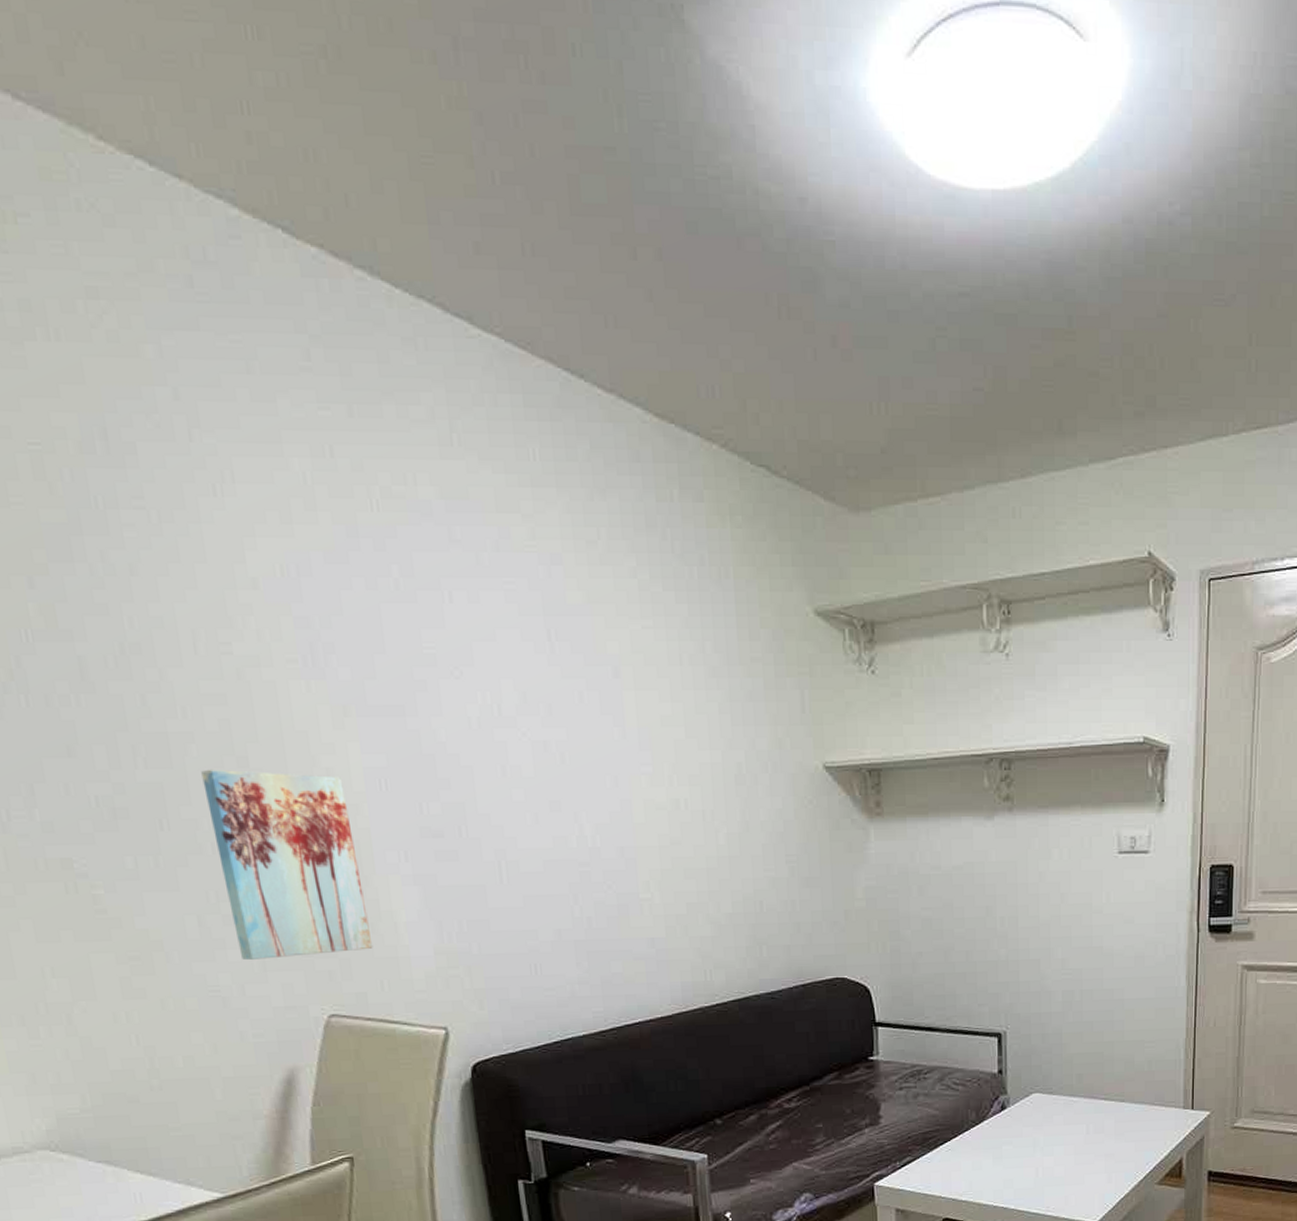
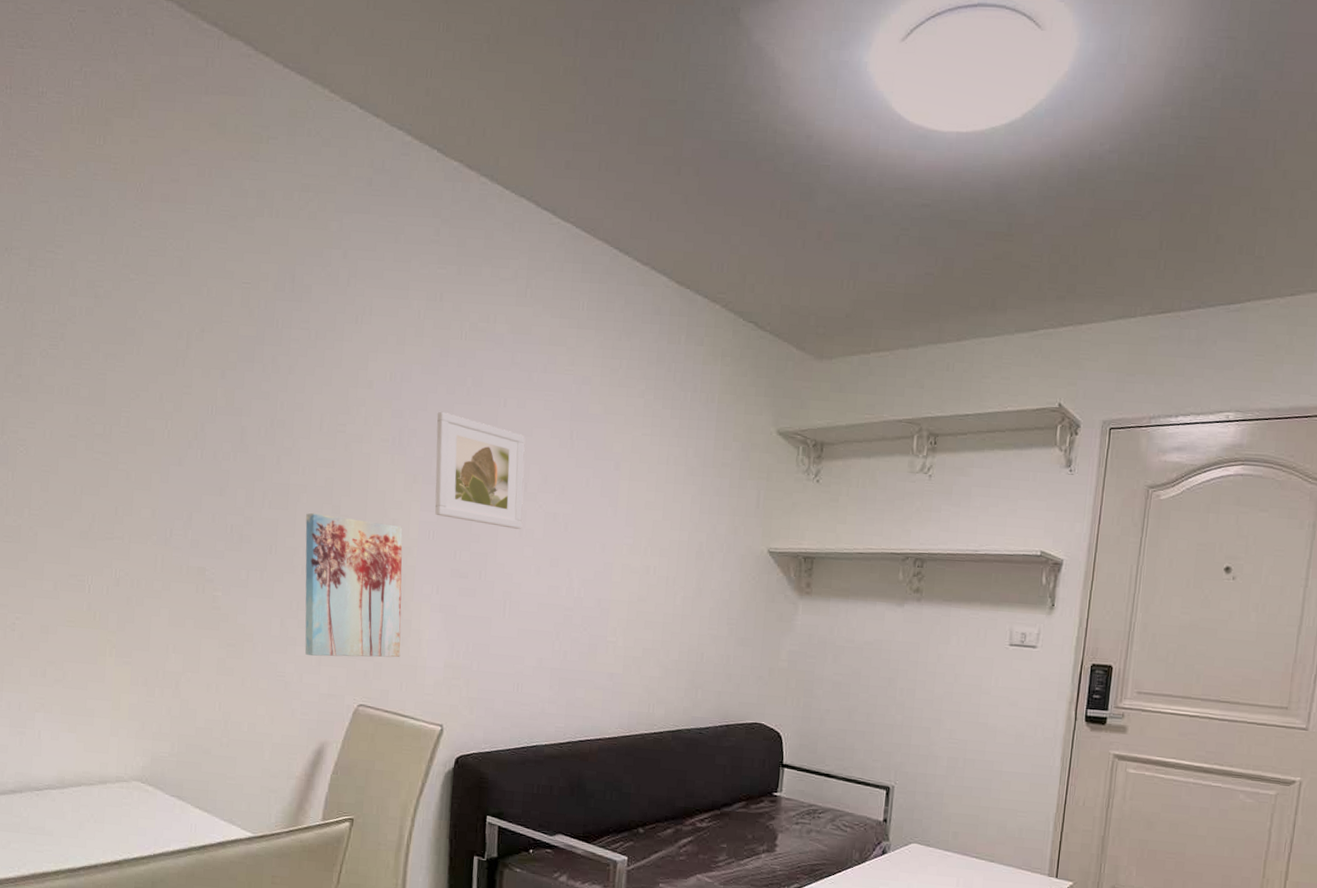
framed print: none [358,615,505,767] -> present [435,411,526,529]

